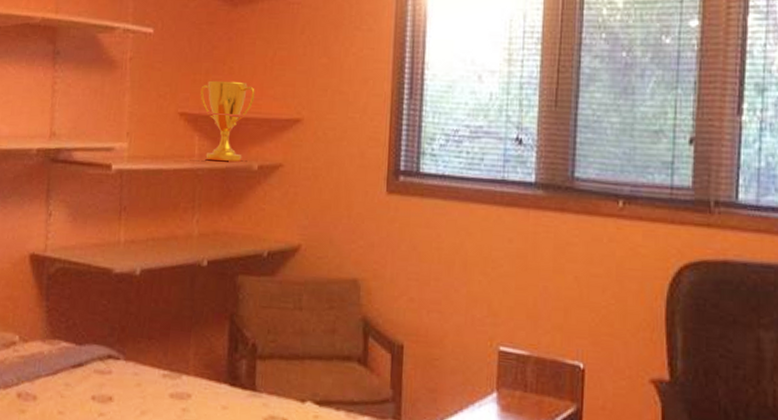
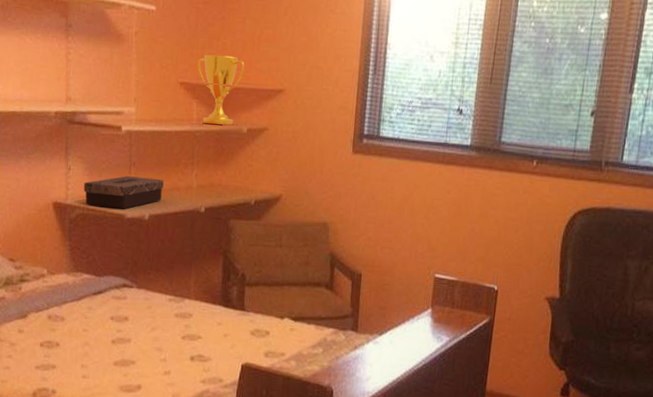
decorative box: none [65,222,159,263] -> present [84,176,164,209]

